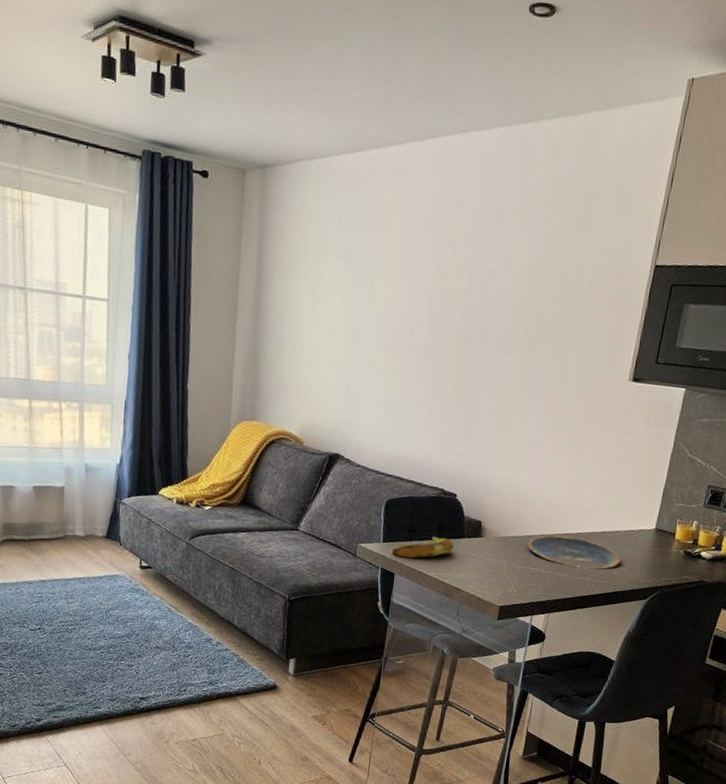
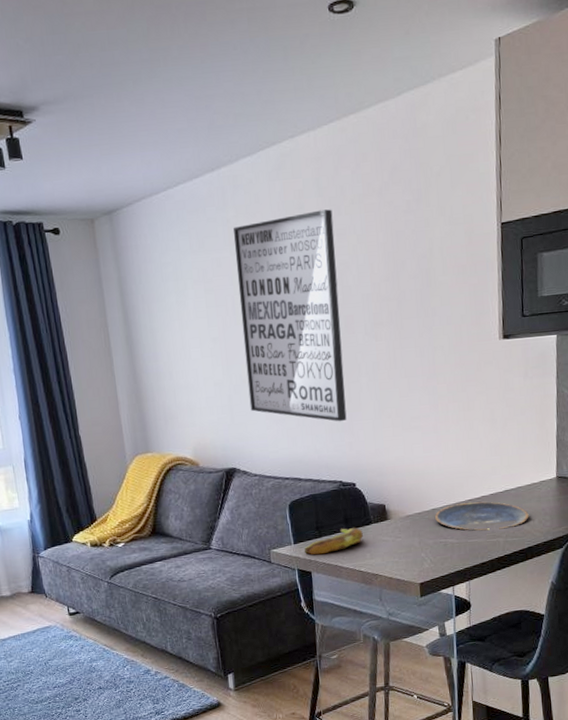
wall art: none [367,210,491,430] -> present [233,209,347,422]

